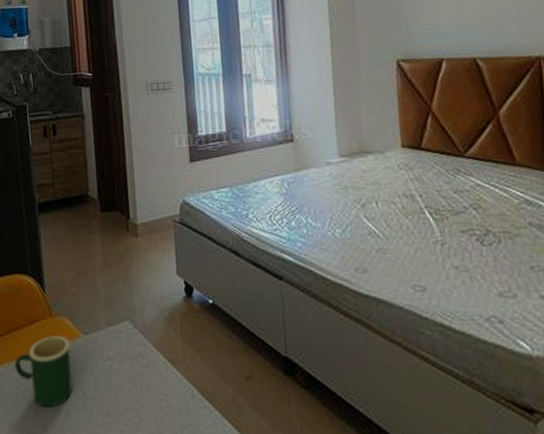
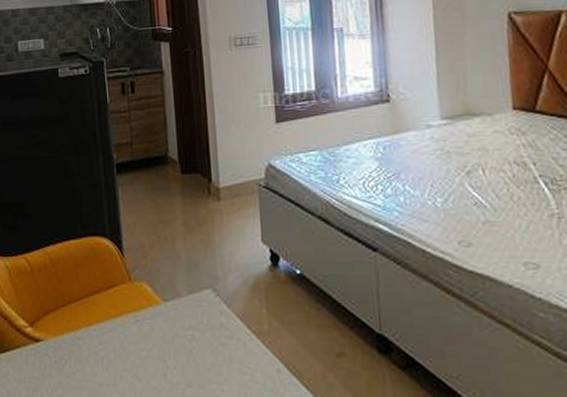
mug: present [15,336,73,408] -> none [93,301,153,375]

